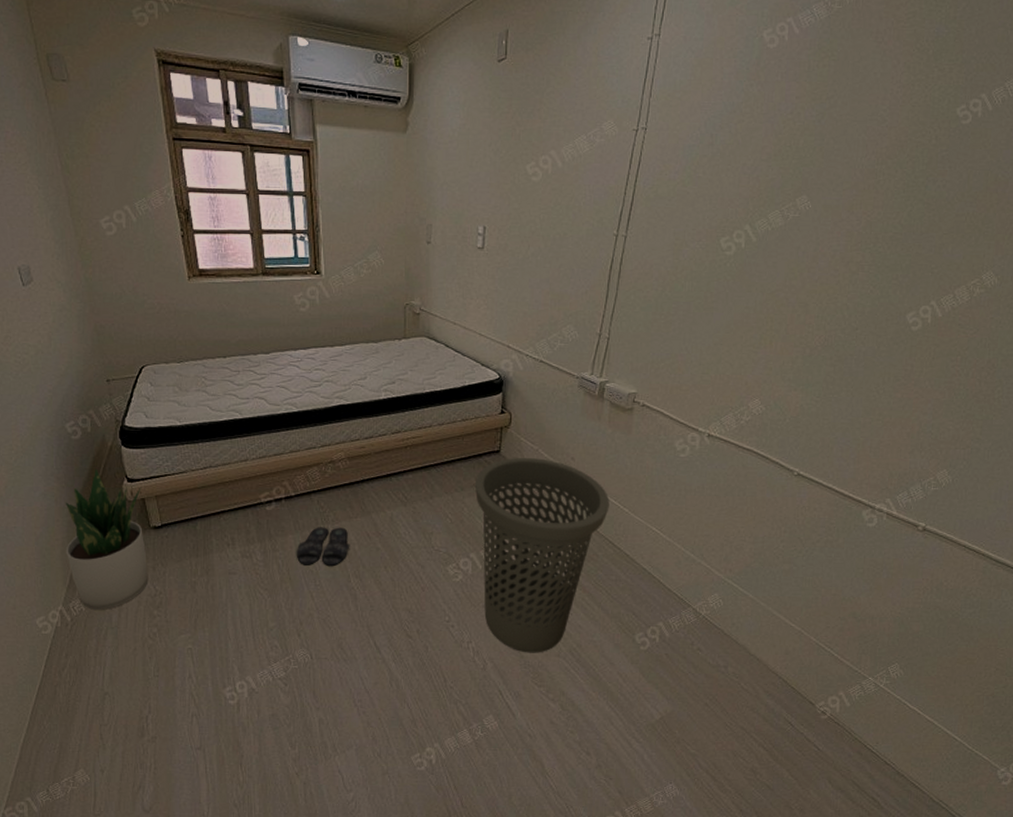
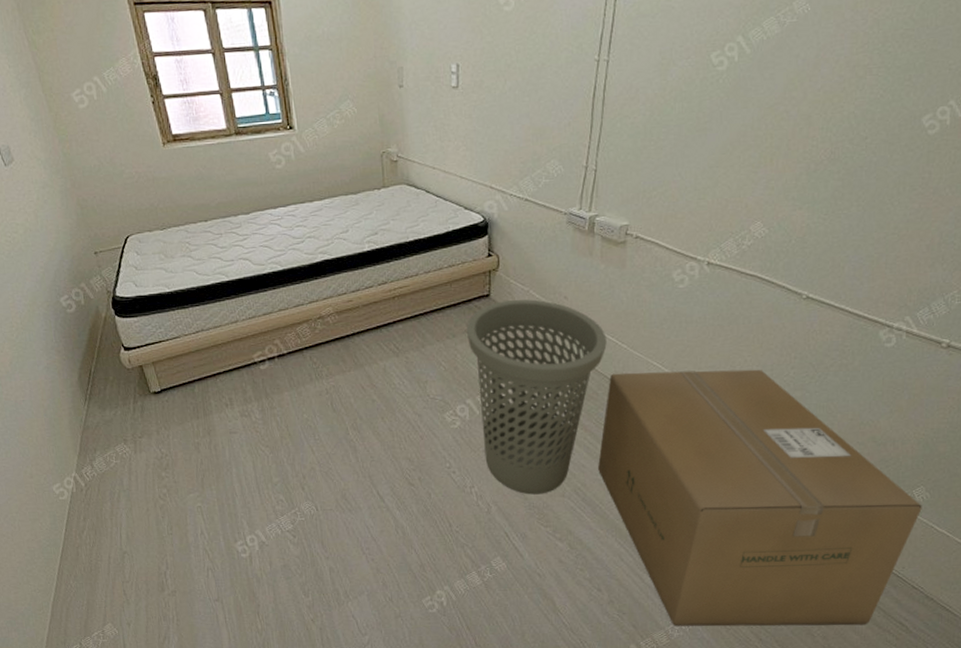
planter: present [65,468,149,610] -> none [68,339,154,475]
slippers: present [297,527,350,567] -> none [294,381,346,421]
box: none [594,536,896,799] -> present [598,369,922,627]

